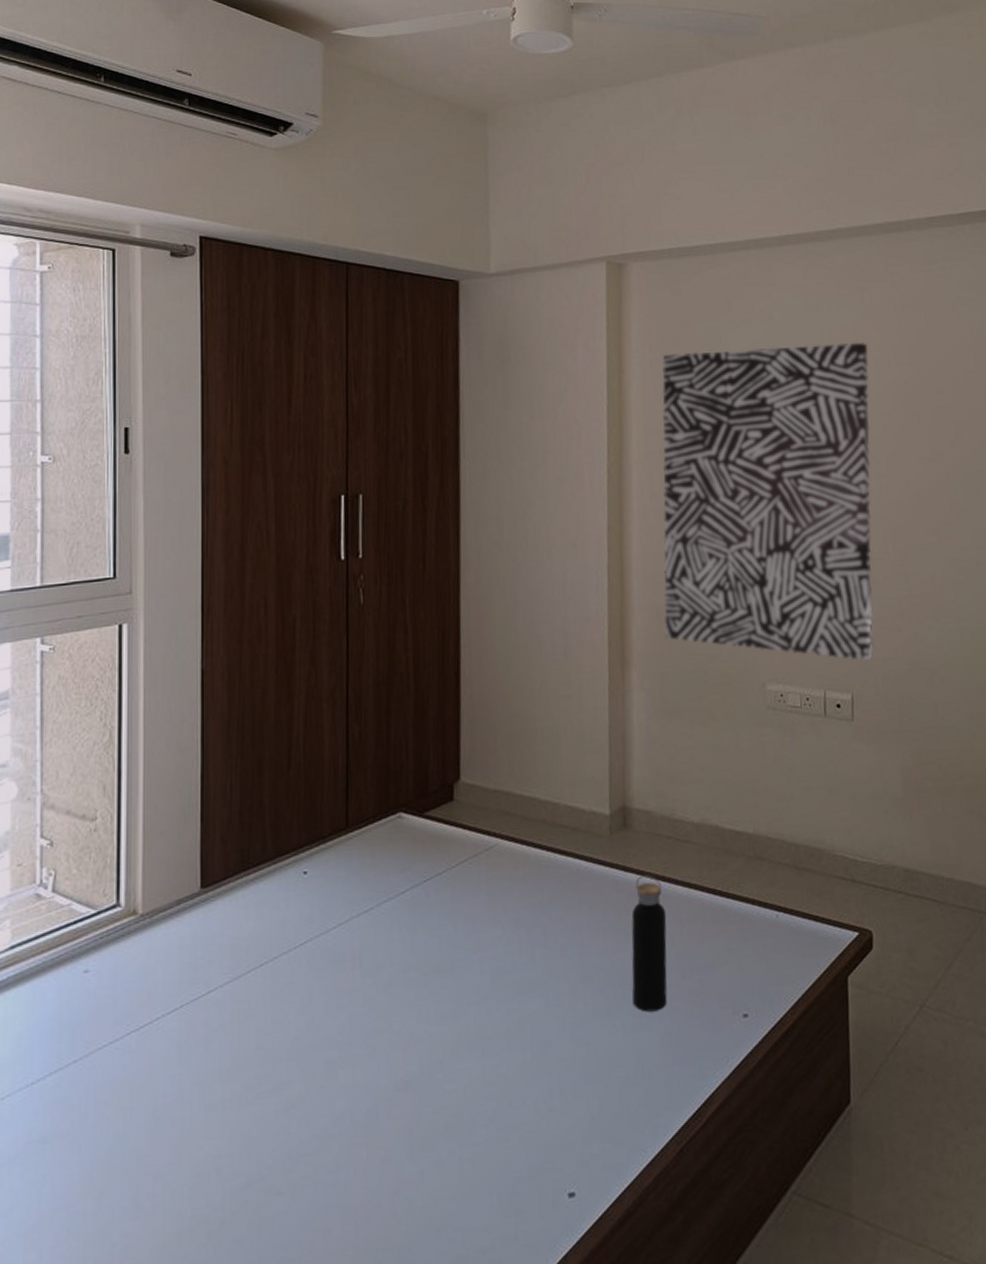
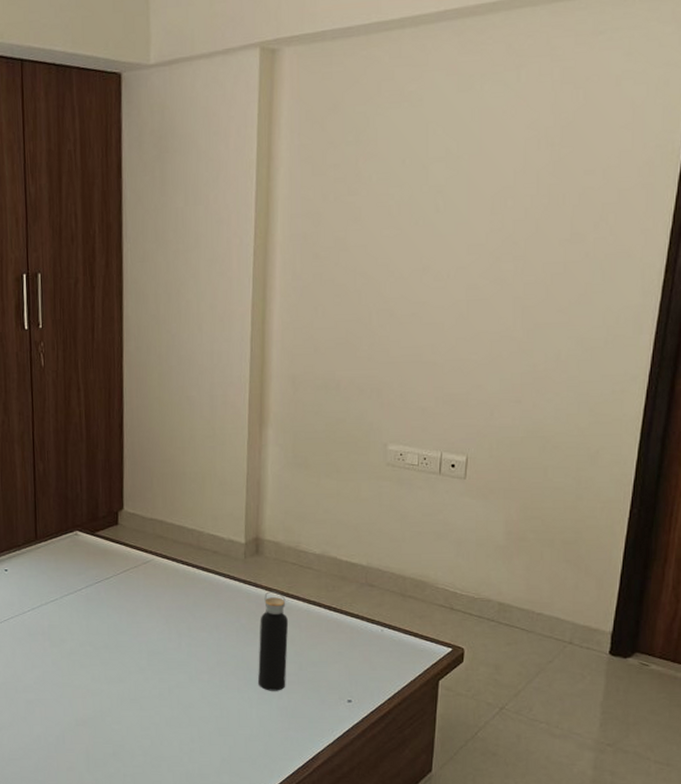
wall art: present [662,342,873,661] -> none [298,122,519,428]

